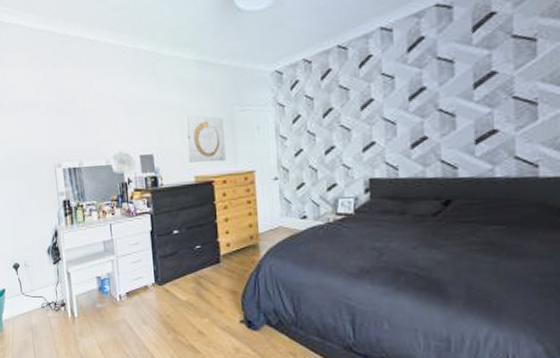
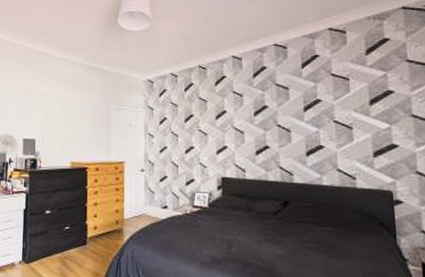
wall art: present [184,115,226,163] -> none [66,109,101,151]

